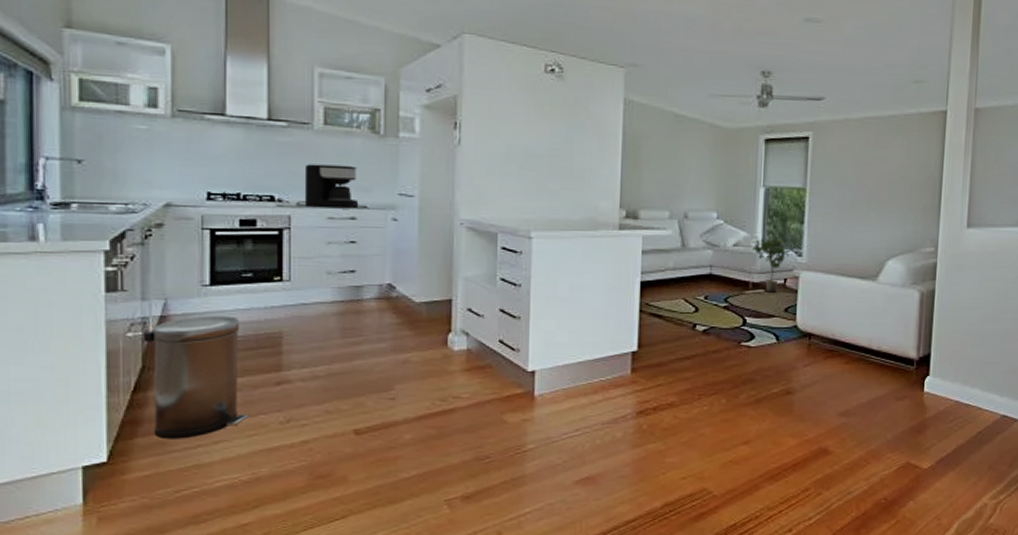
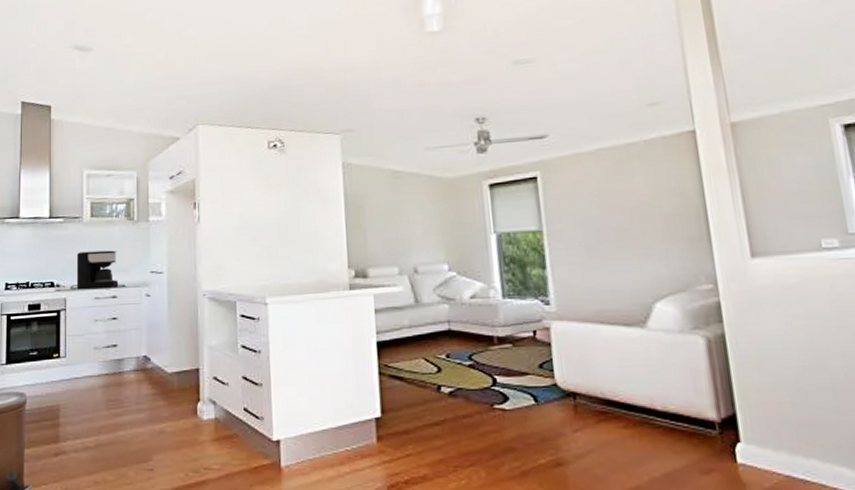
potted plant: present [751,237,790,293] -> none [490,285,535,347]

